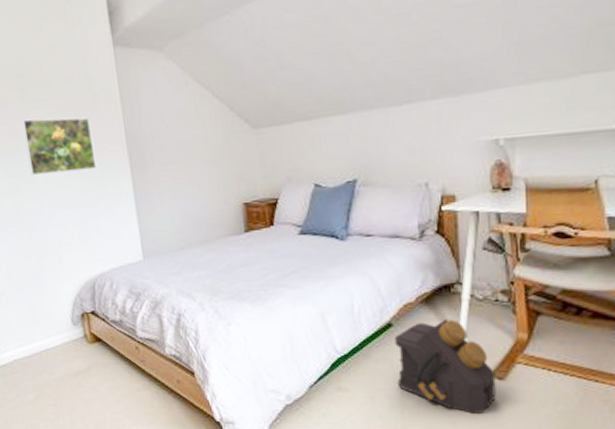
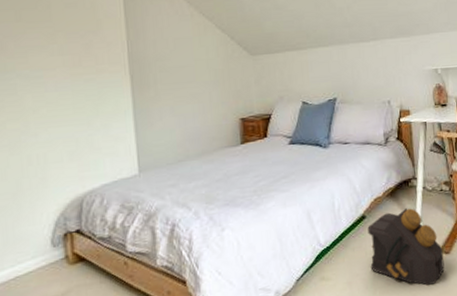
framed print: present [22,117,97,176] -> none [13,38,95,95]

